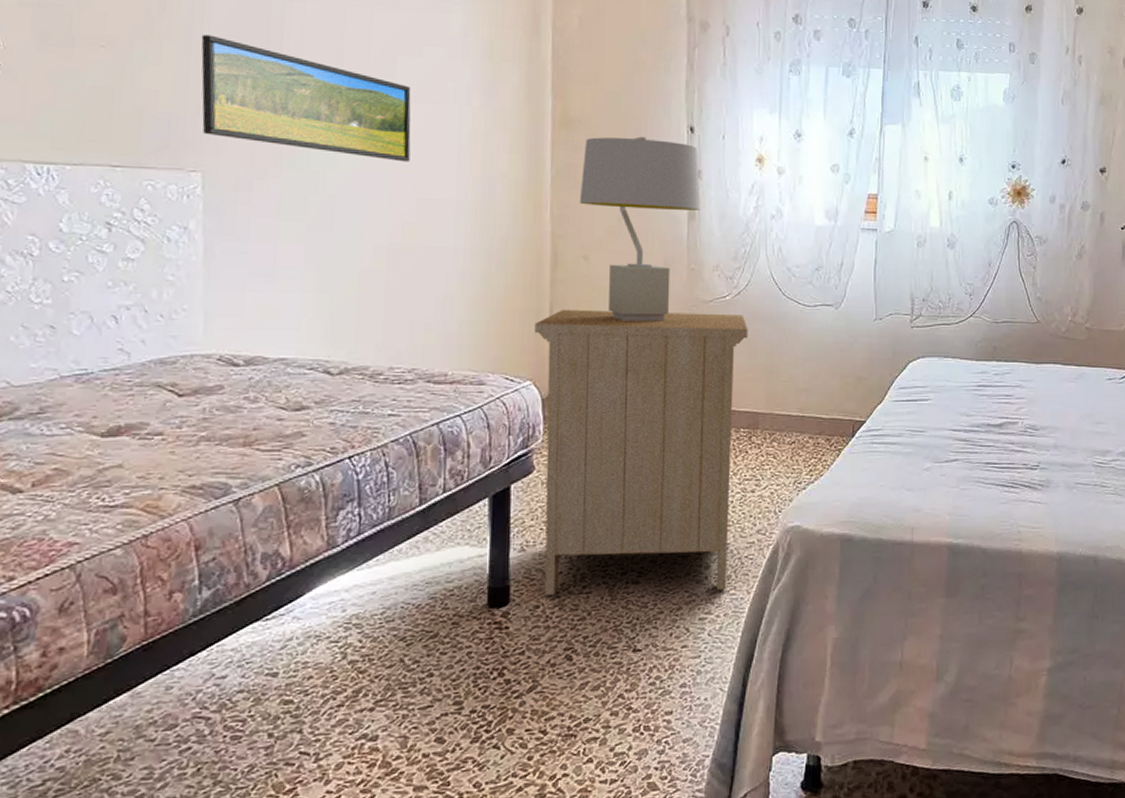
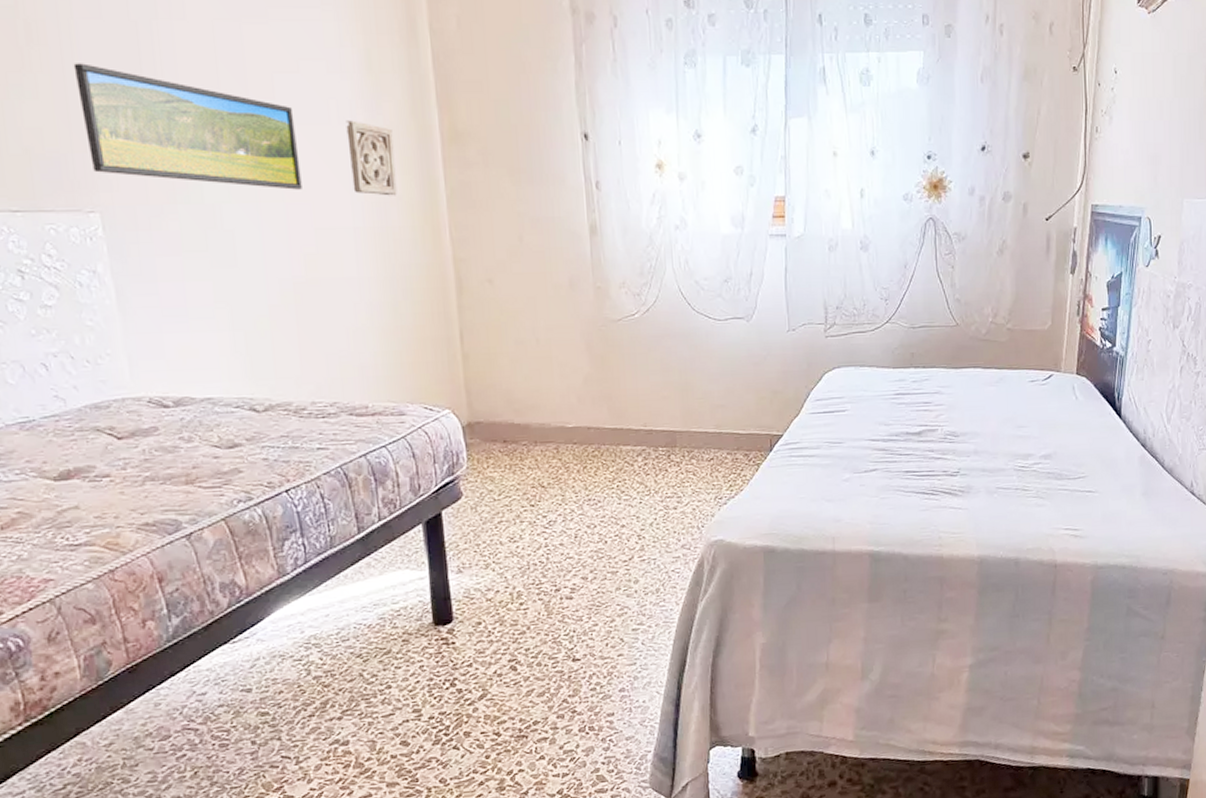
wall ornament: none [460,101,506,173] -> present [346,120,397,196]
nightstand: present [534,309,748,596] -> none [447,332,660,613]
table lamp: present [579,136,701,321] -> none [477,147,602,345]

